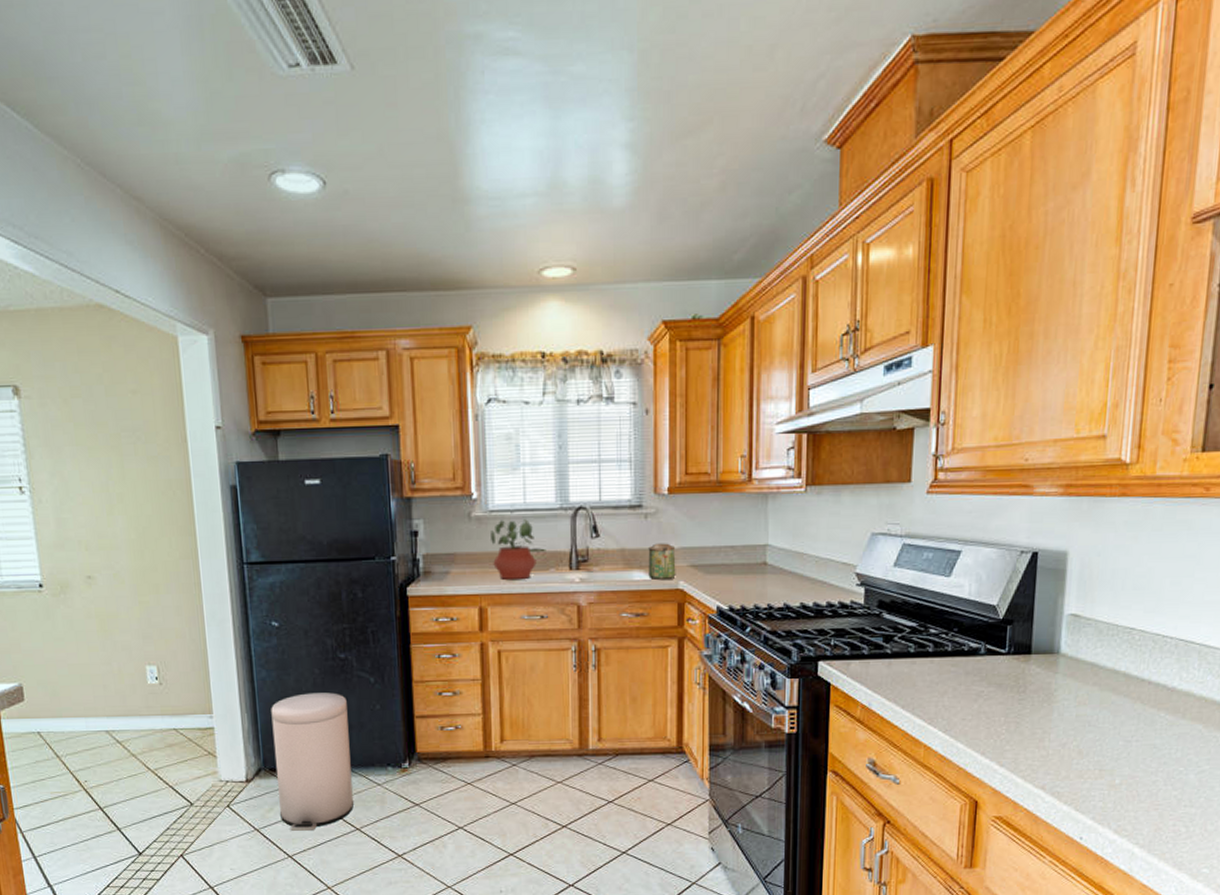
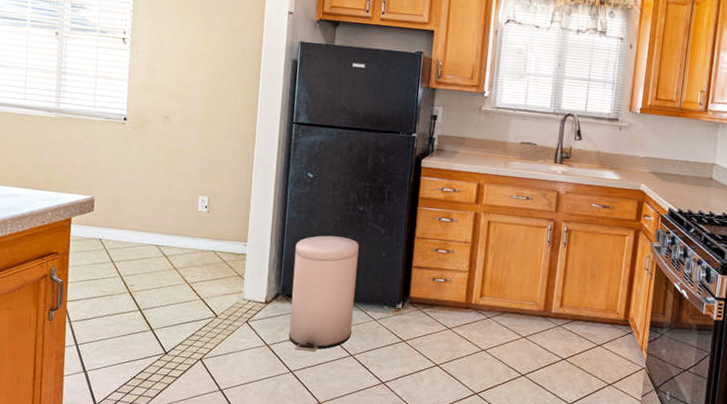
potted plant: present [491,519,537,581] -> none [494,116,530,166]
canister: present [648,543,676,579] -> none [617,151,641,181]

